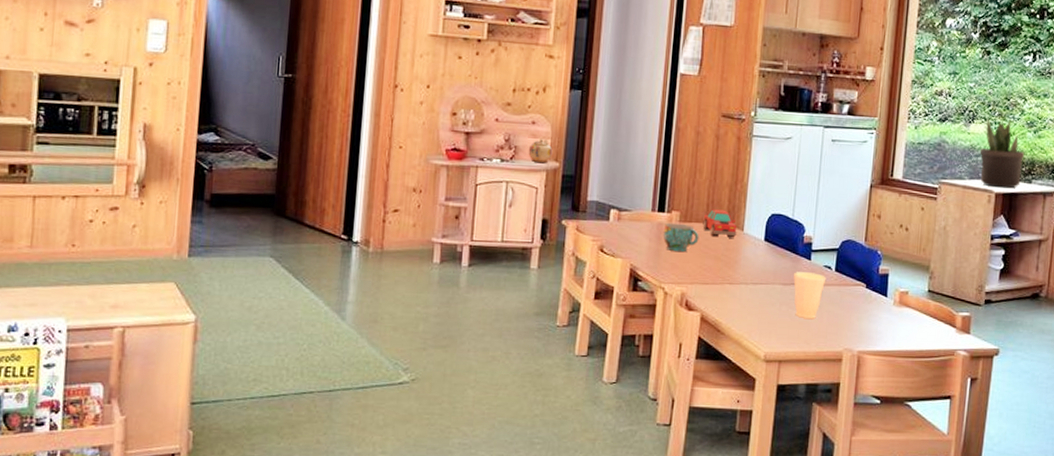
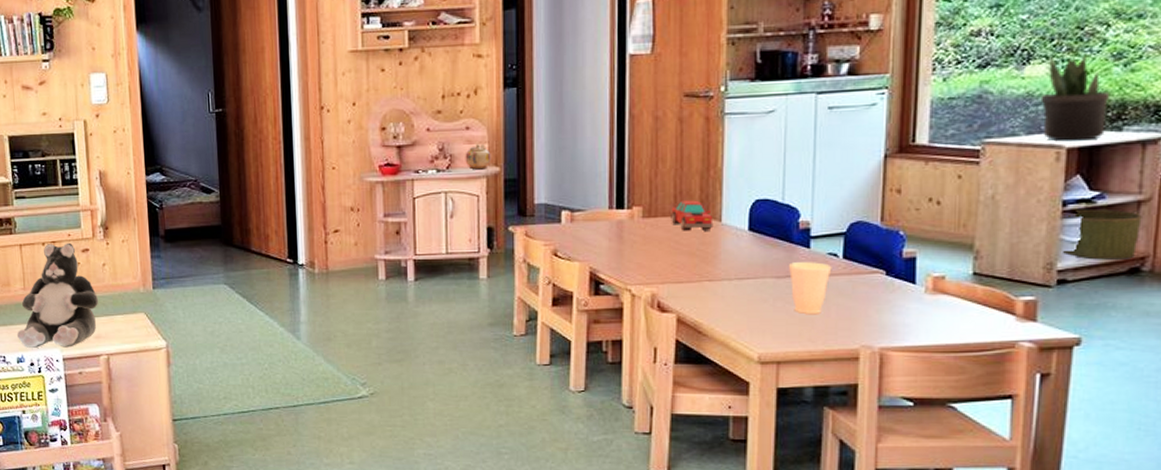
plush toy: none [12,198,122,317] -> present [16,242,99,349]
cup: present [662,222,699,253] -> none [624,219,668,251]
basket: none [990,243,1042,286] -> present [1063,208,1142,260]

